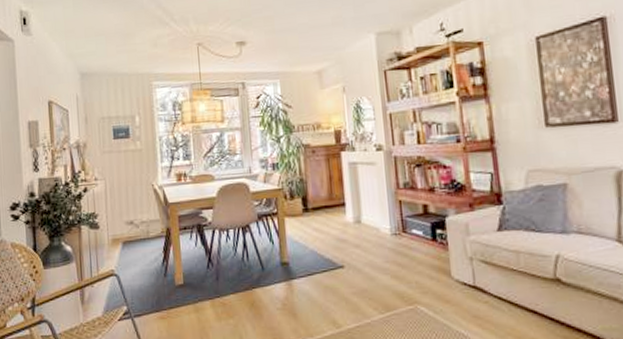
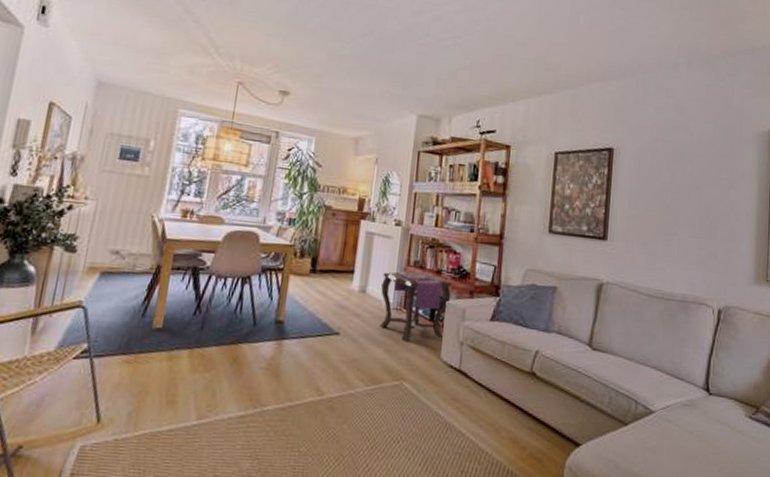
side table: none [374,193,450,266] -> present [380,271,452,342]

